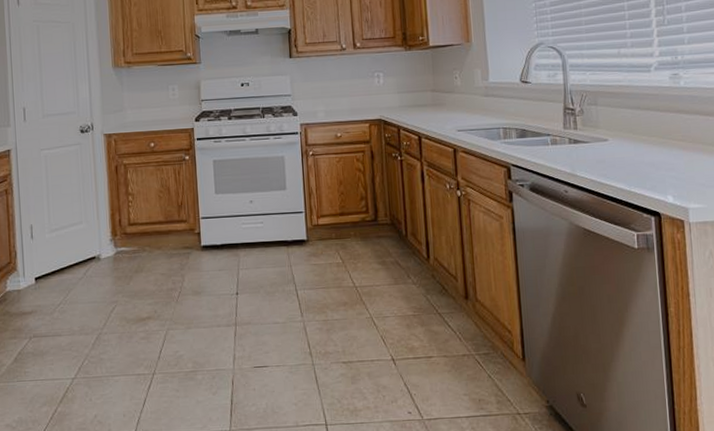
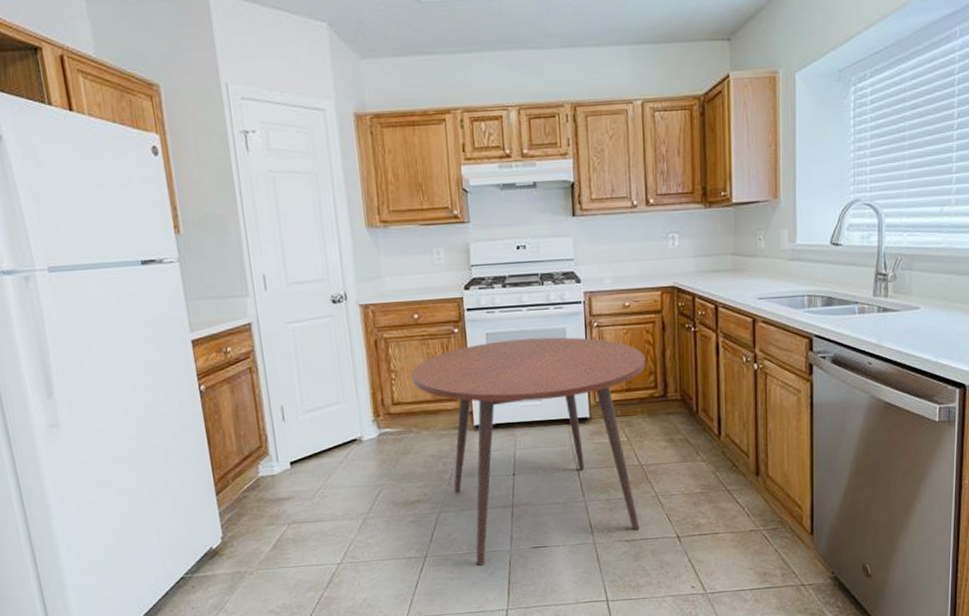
dining table: none [146,164,358,384] -> present [411,337,646,566]

